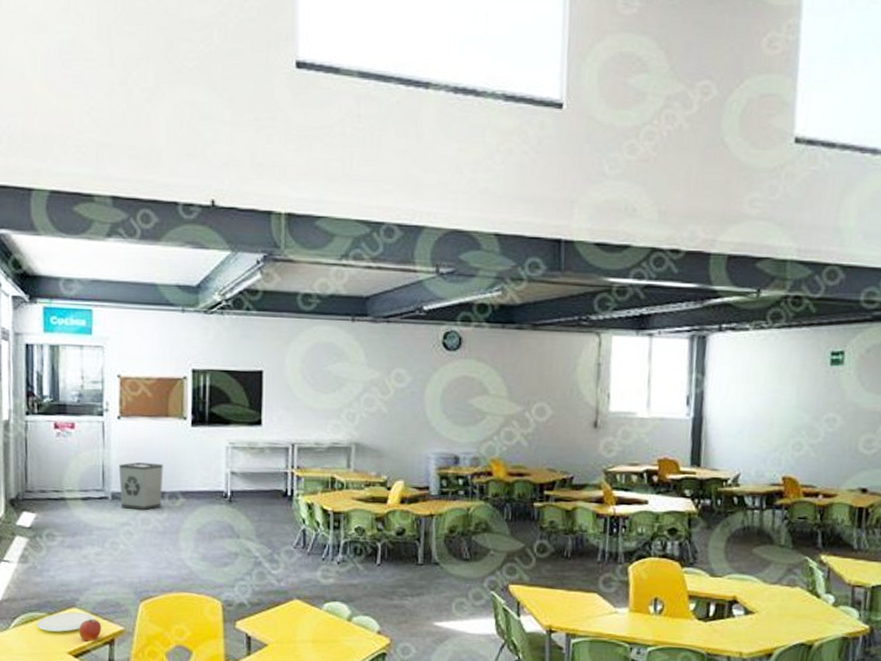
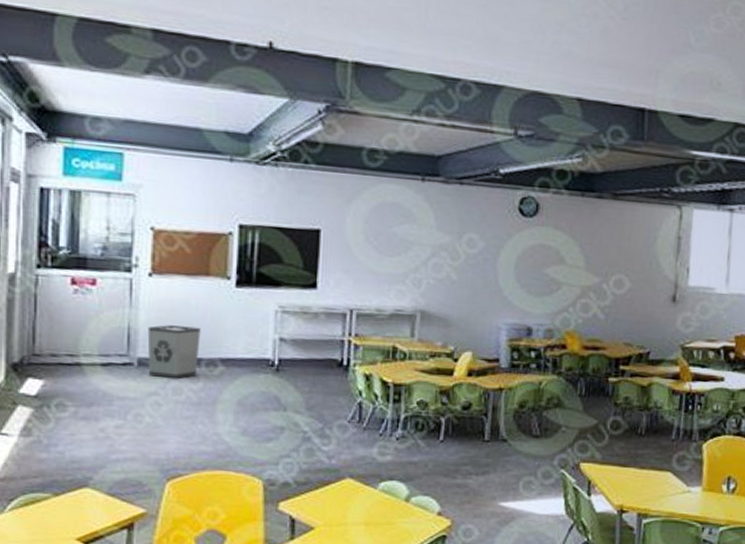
plate: present [36,612,96,632] -> none [38,492,112,516]
apple: present [78,619,102,641] -> none [90,500,119,525]

